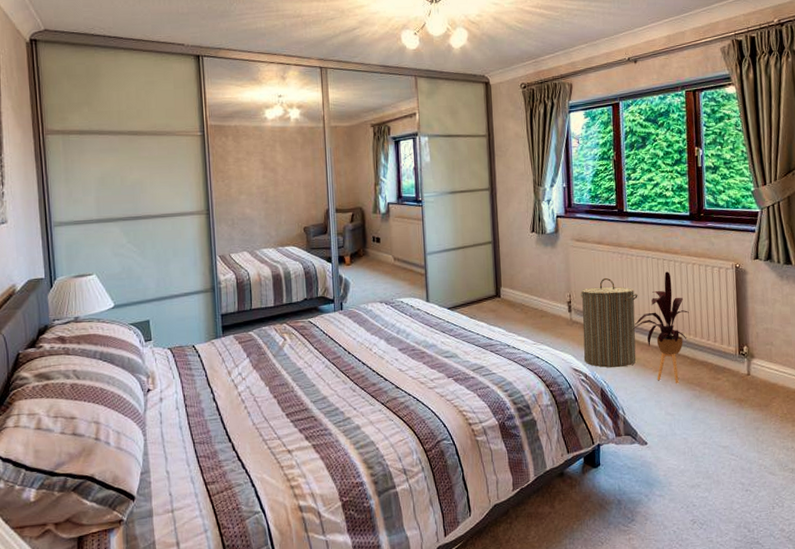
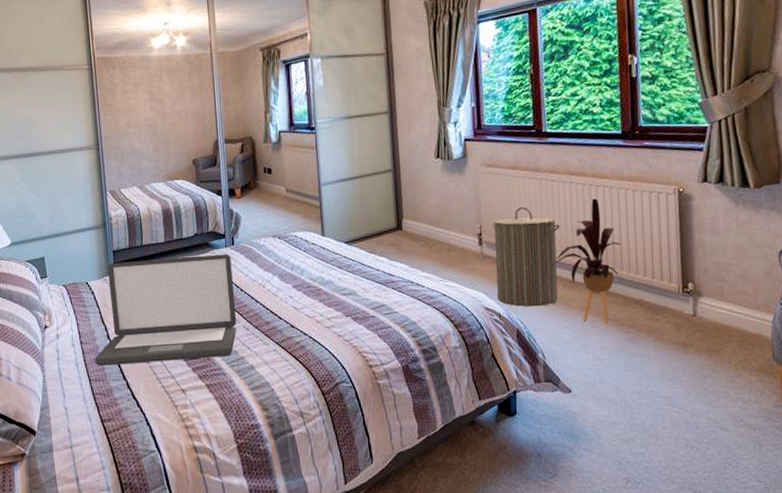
laptop: none [199,318,344,429] -> present [94,254,237,366]

